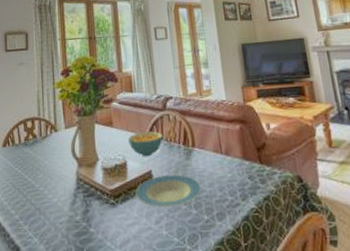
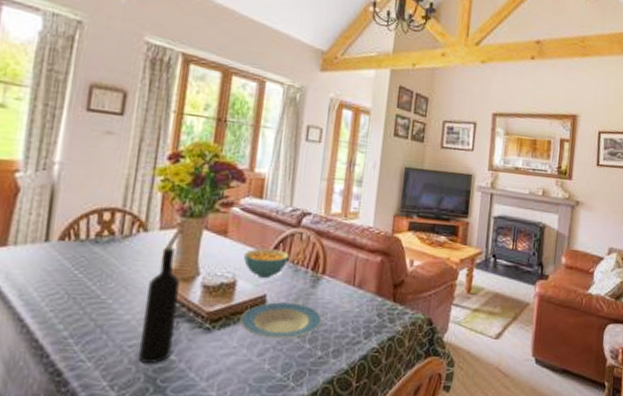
wine bottle: none [65,141,90,236] -> present [139,246,180,363]

